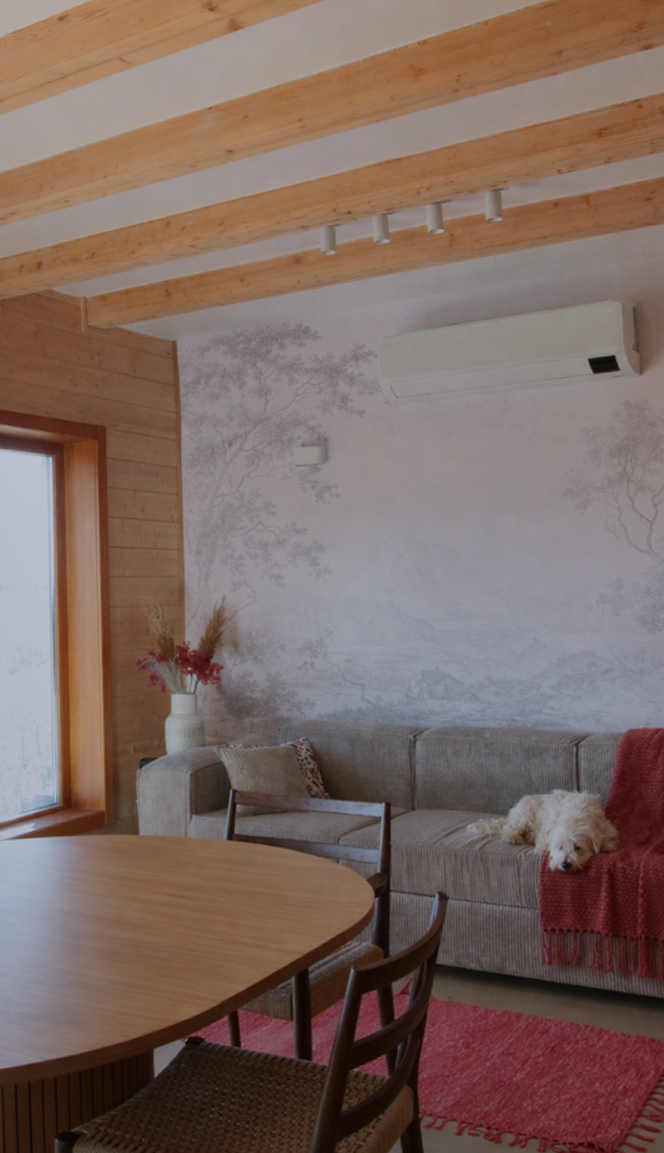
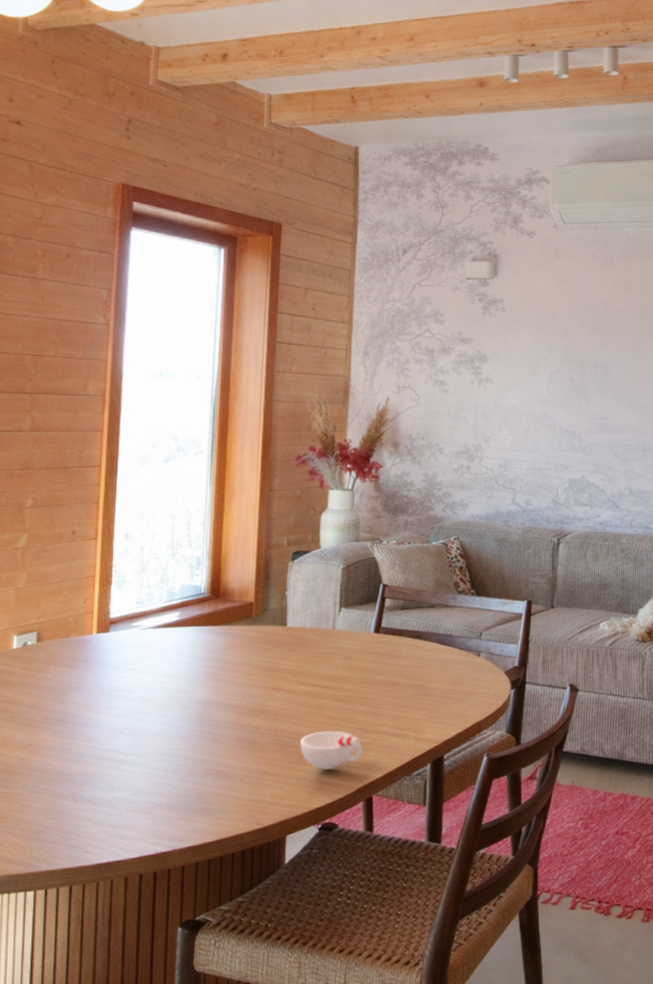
cup: none [160,942,224,983] -> present [299,731,363,771]

